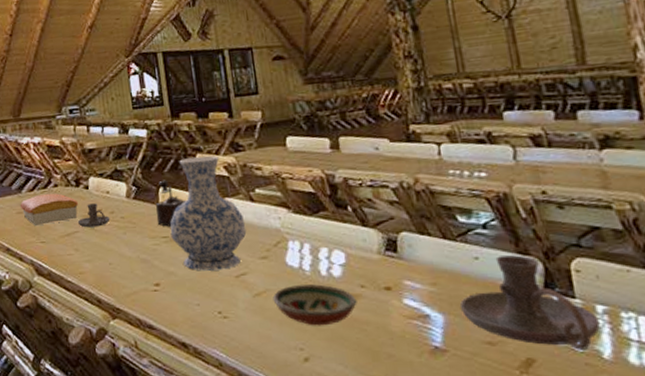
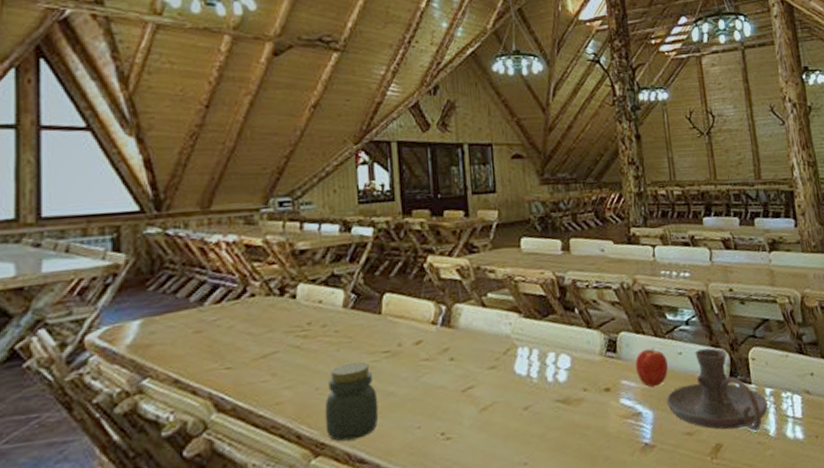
bread loaf: present [20,193,79,227] -> none [201,305,282,349]
candle holder: present [77,203,110,228] -> none [278,315,321,347]
jar: none [117,244,163,309] -> present [324,362,379,442]
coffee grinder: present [155,180,187,227] -> none [377,285,414,340]
vase: present [170,155,247,271] -> none [392,257,476,388]
decorative bowl: present [273,284,357,326] -> none [499,391,580,437]
apple: none [420,250,461,291] -> present [635,348,668,388]

